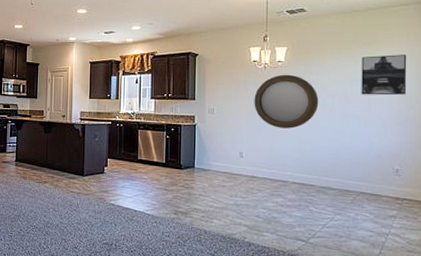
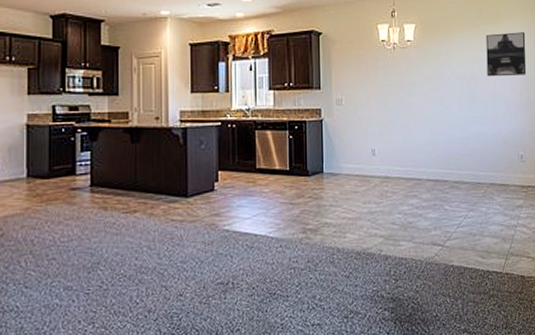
home mirror: present [254,74,319,129] -> none [384,55,449,118]

